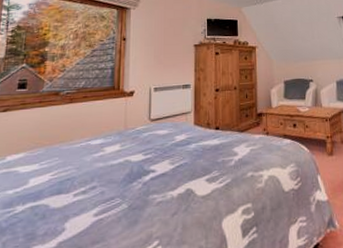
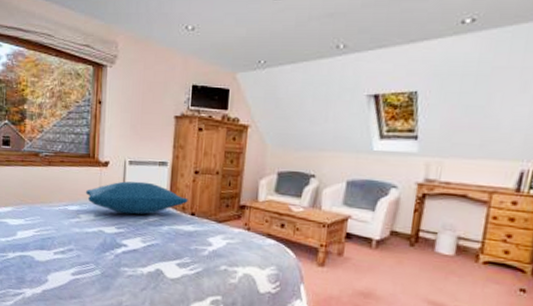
pillow: none [110,105,212,139] -> present [85,181,188,215]

